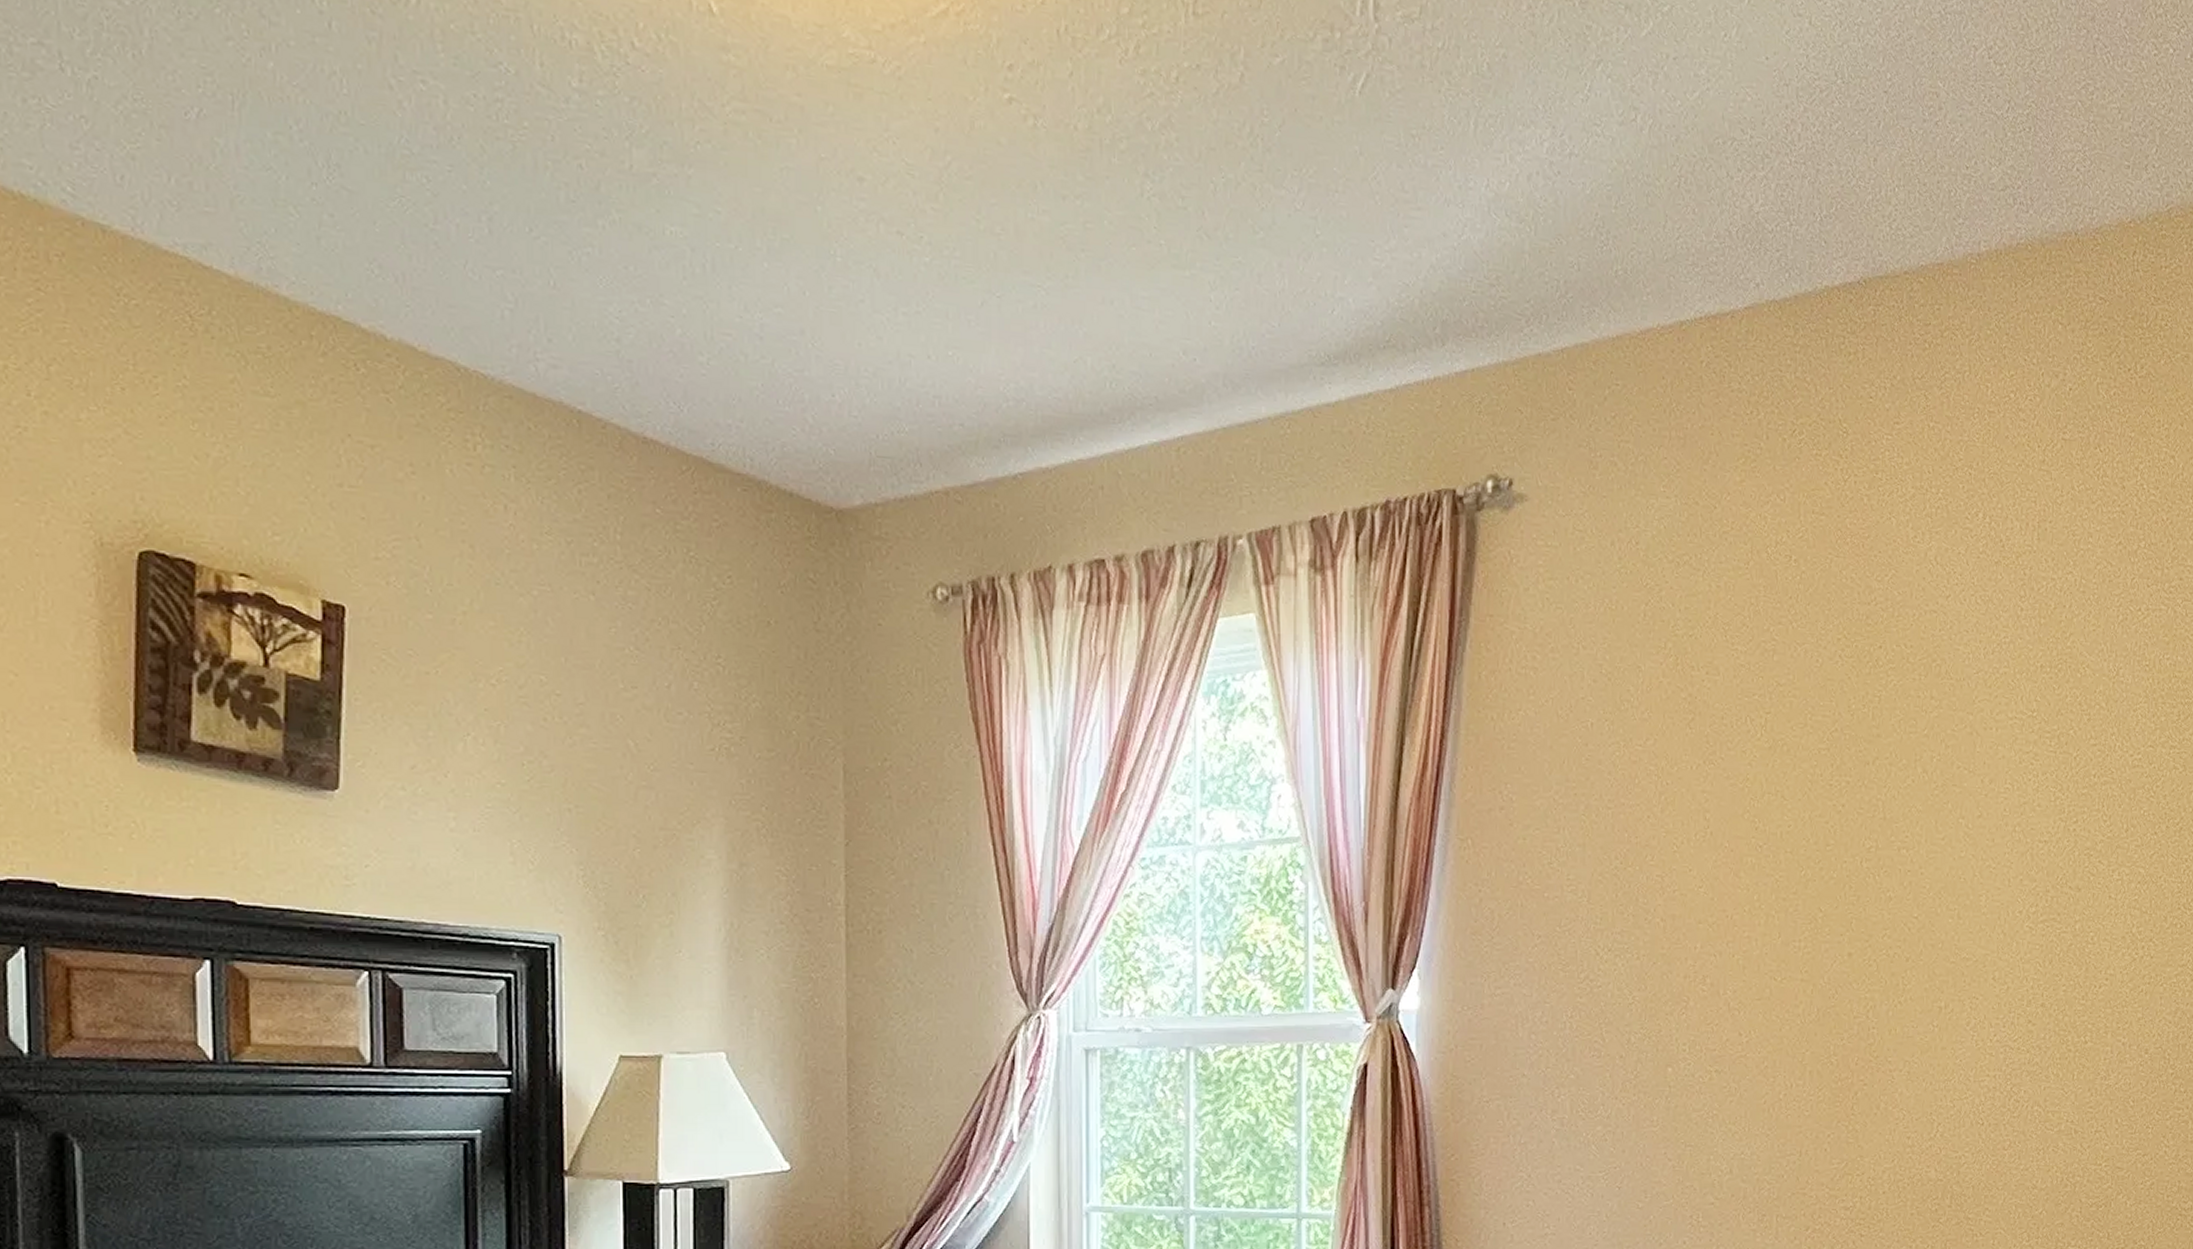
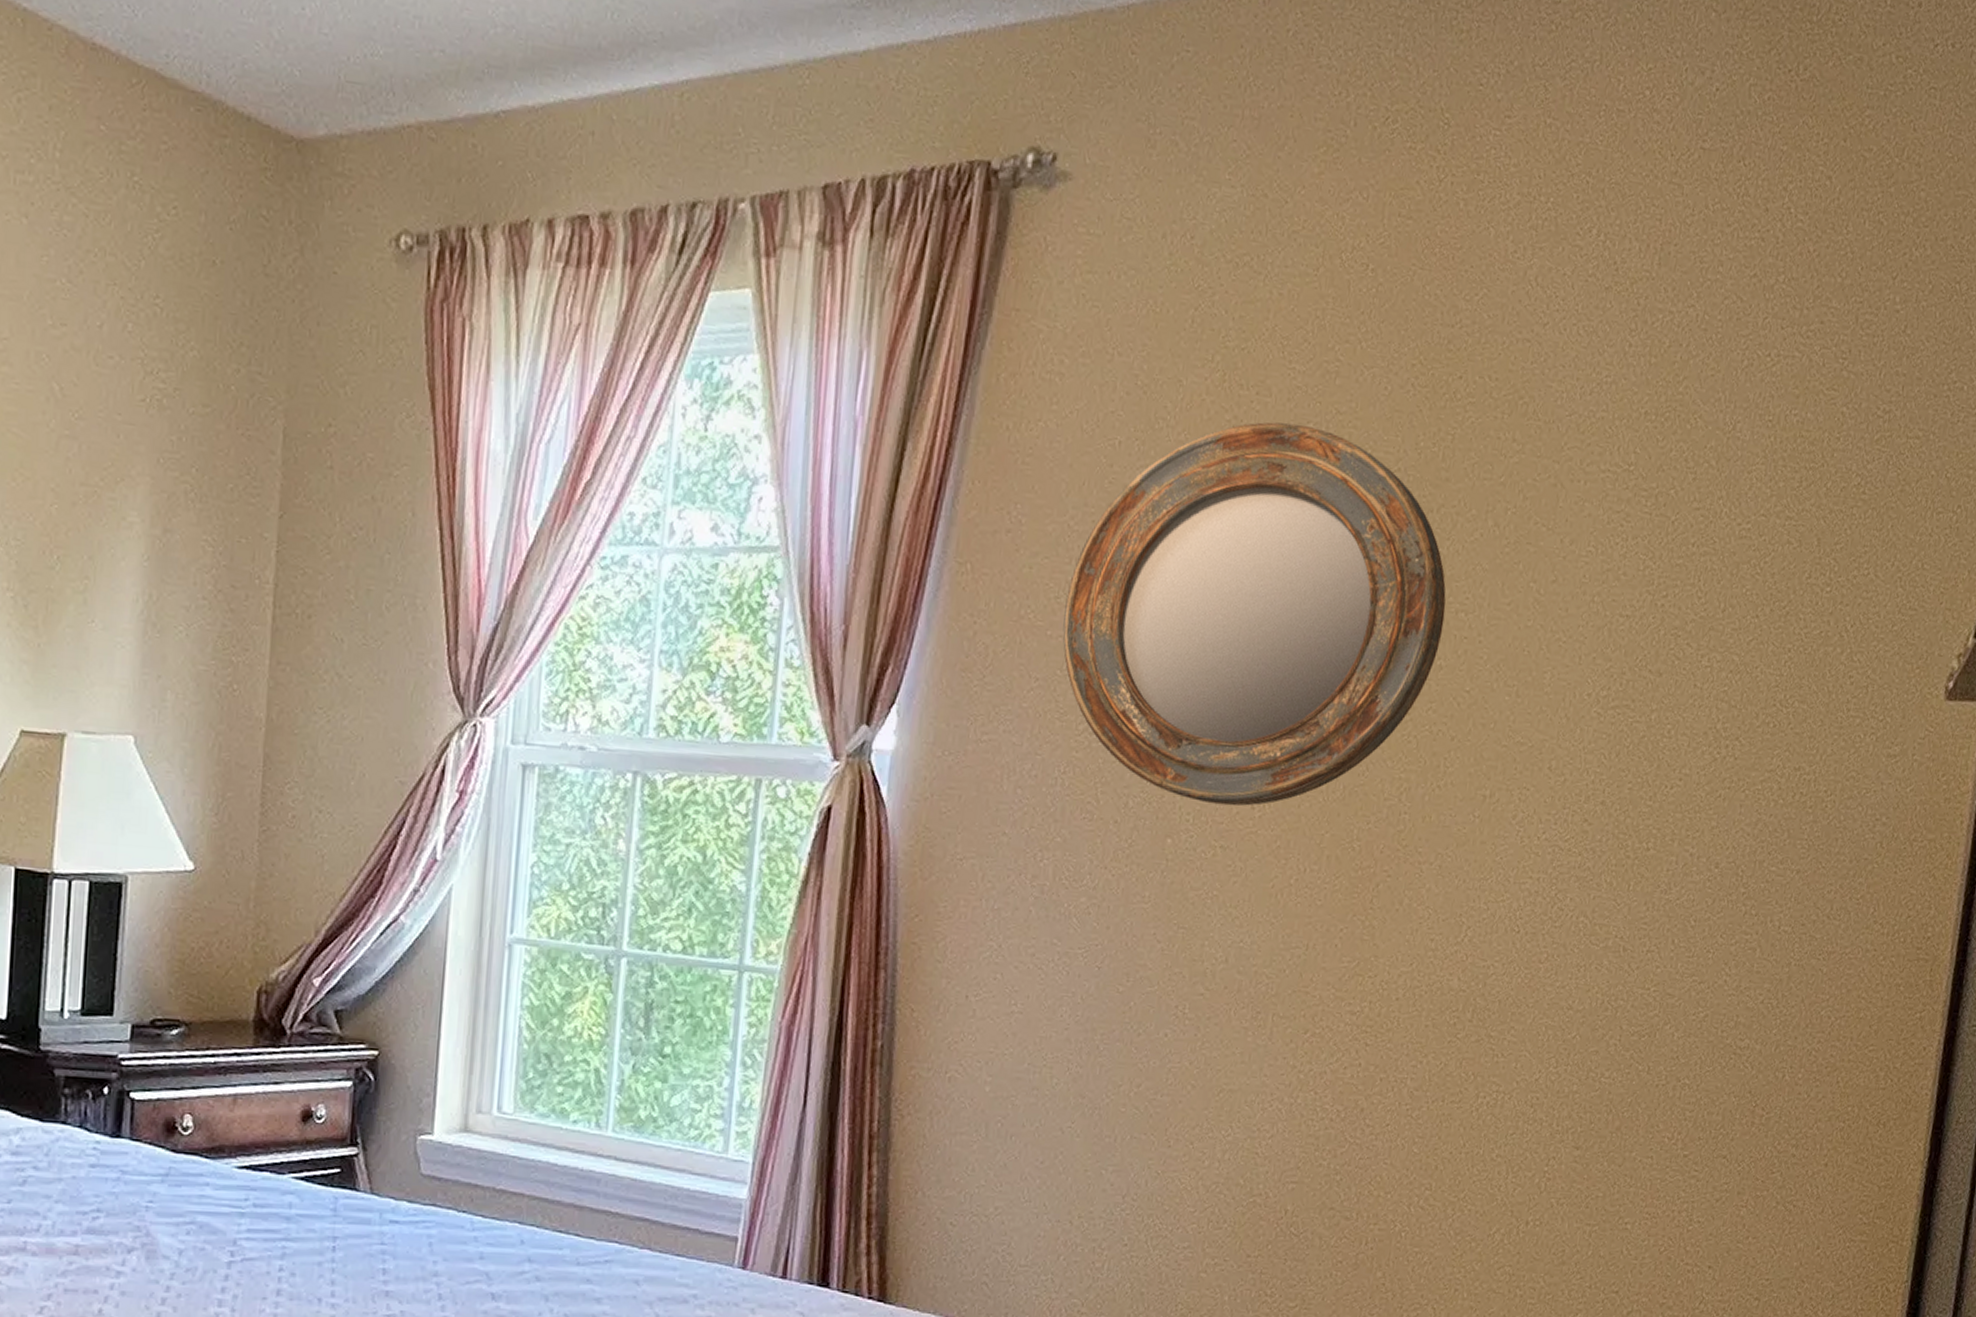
home mirror: none [1558,696,1889,1034] -> present [1063,422,1446,806]

